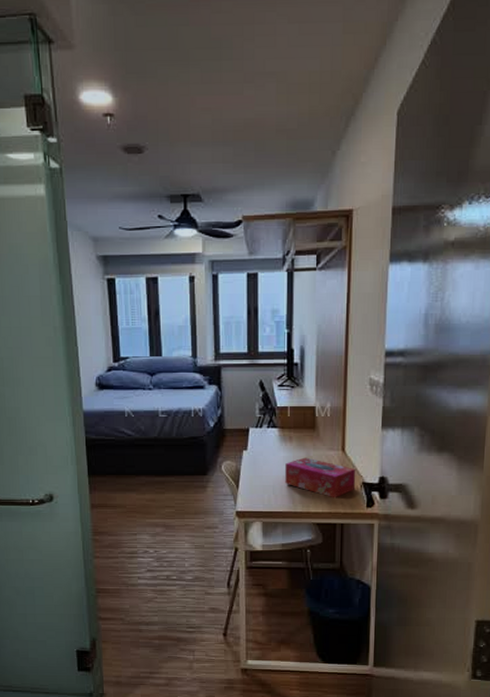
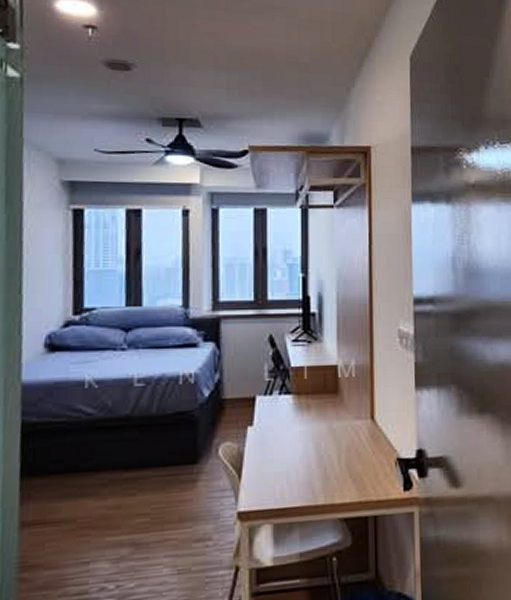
tissue box: present [285,457,356,498] -> none [302,430,390,483]

